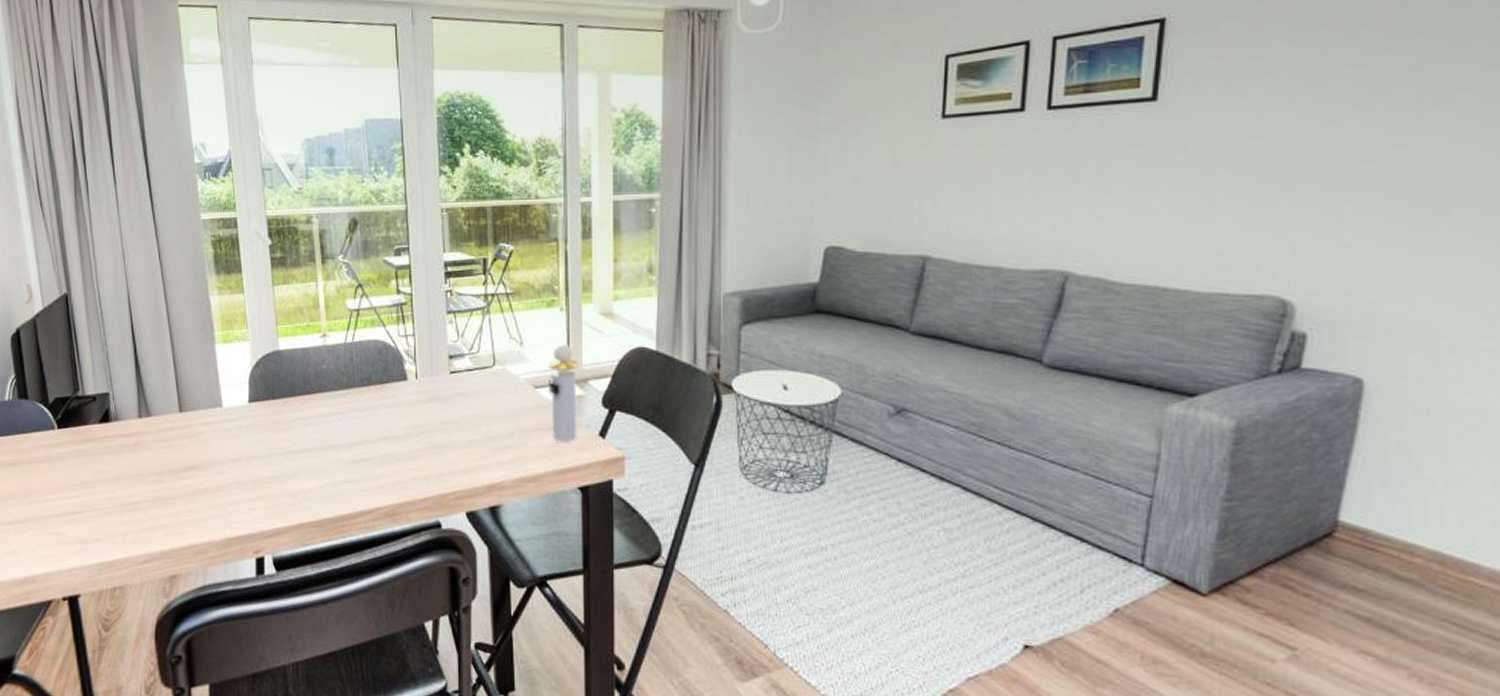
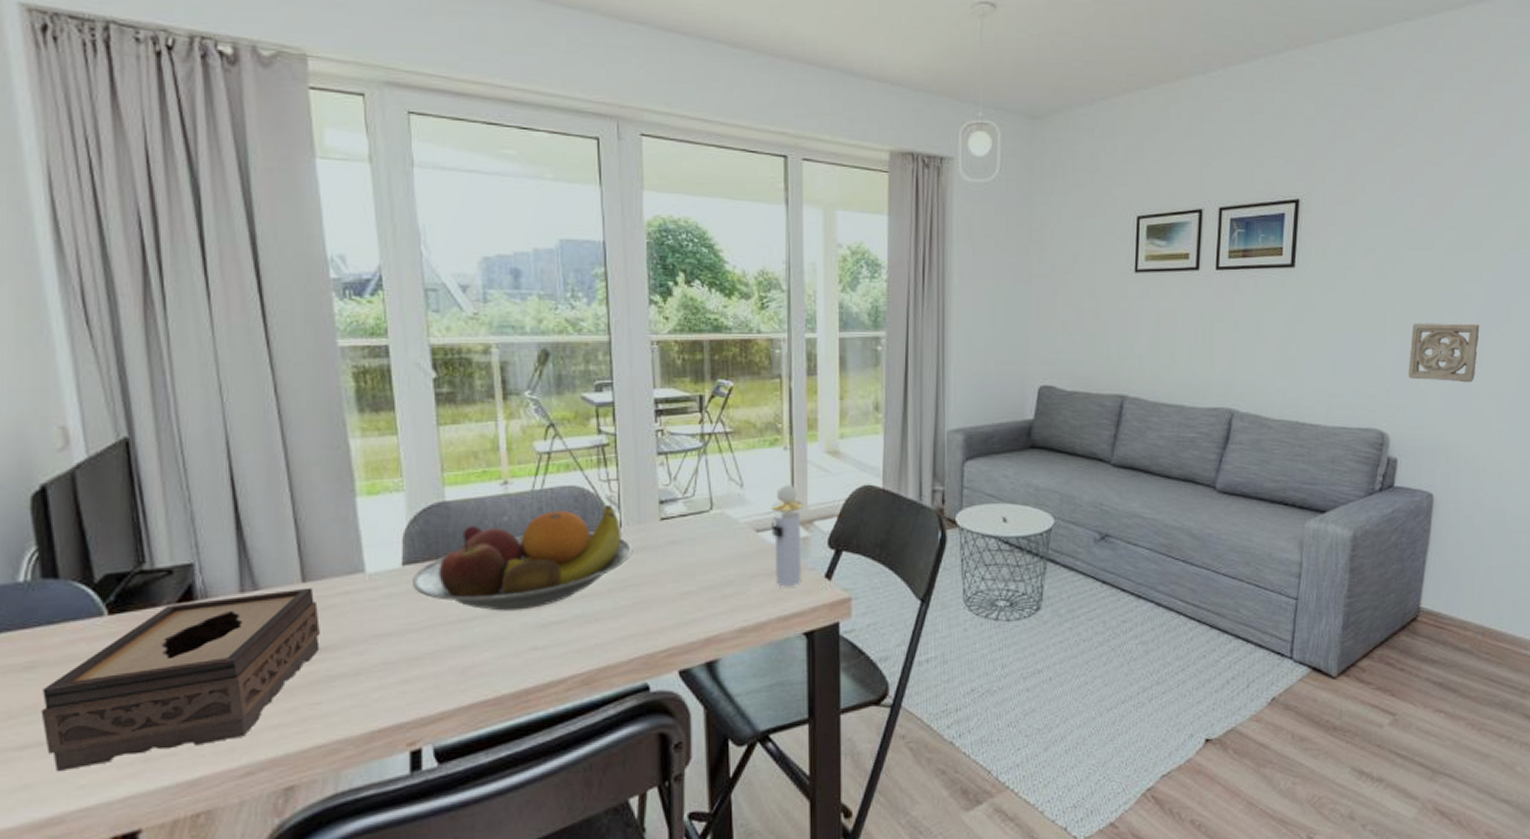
tissue box: none [20,417,192,544] -> present [41,587,320,772]
fruit bowl: none [256,357,427,447] -> present [413,504,633,611]
wall ornament: none [1326,159,1448,237] -> present [1408,323,1480,383]

